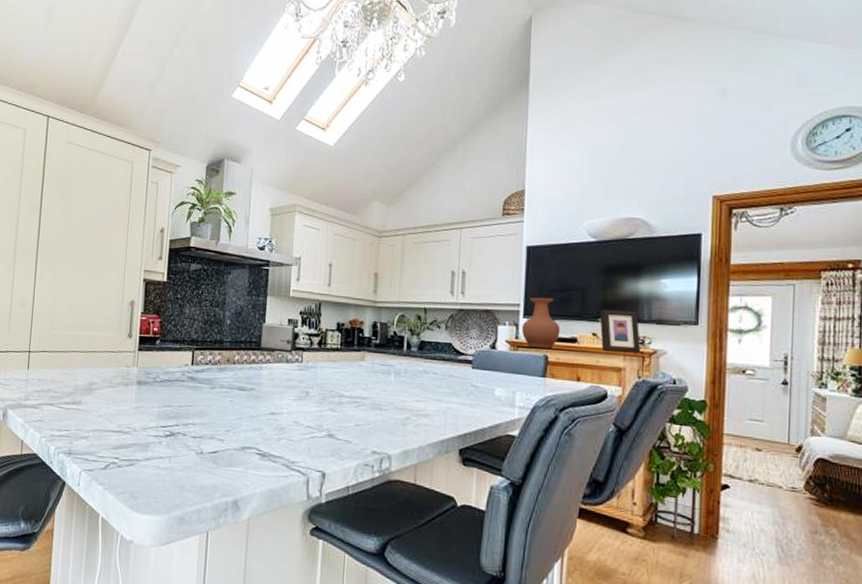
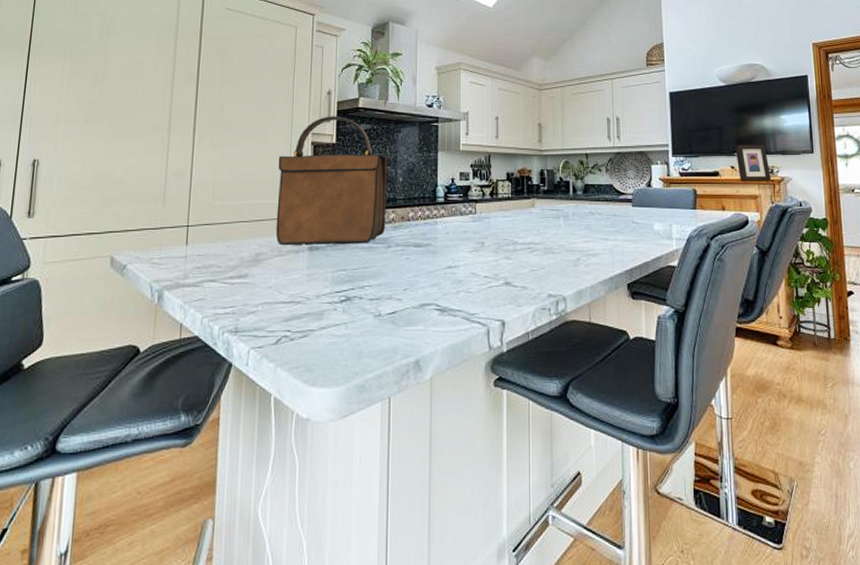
handbag: none [107,254,216,382] -> present [275,116,388,244]
toaster: present [258,322,298,353] -> none [432,177,470,206]
vase: present [521,297,561,348] -> none [671,137,705,183]

